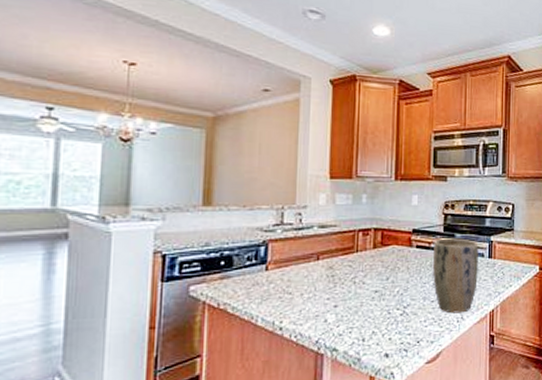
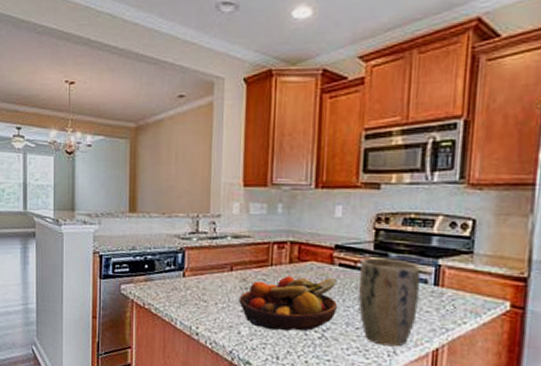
fruit bowl: none [325,258,415,314] -> present [239,275,337,332]

